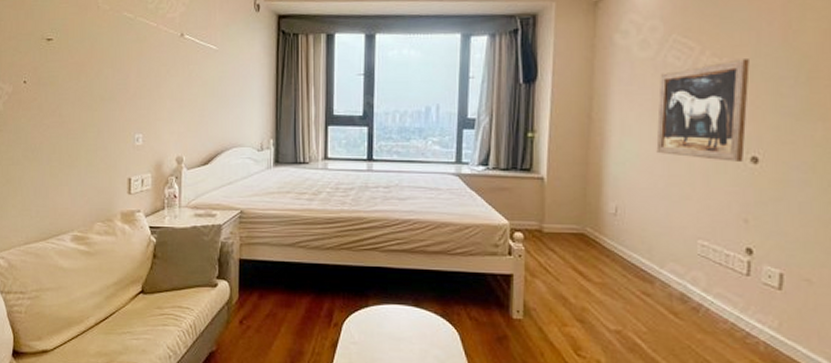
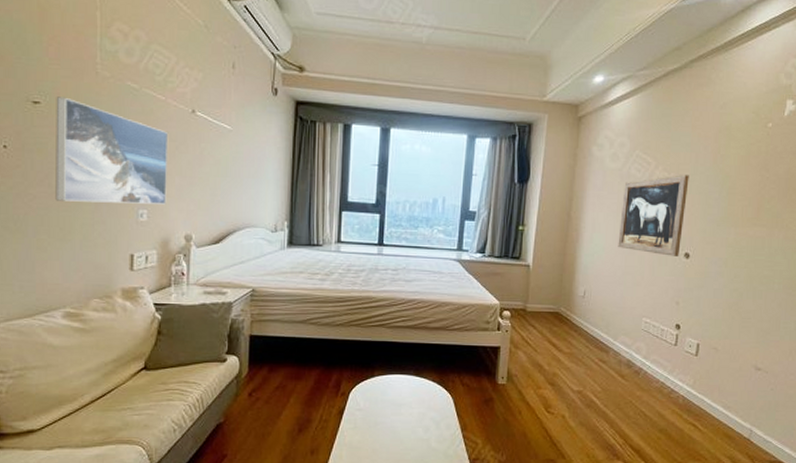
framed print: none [65,32,160,130] -> present [55,97,169,205]

